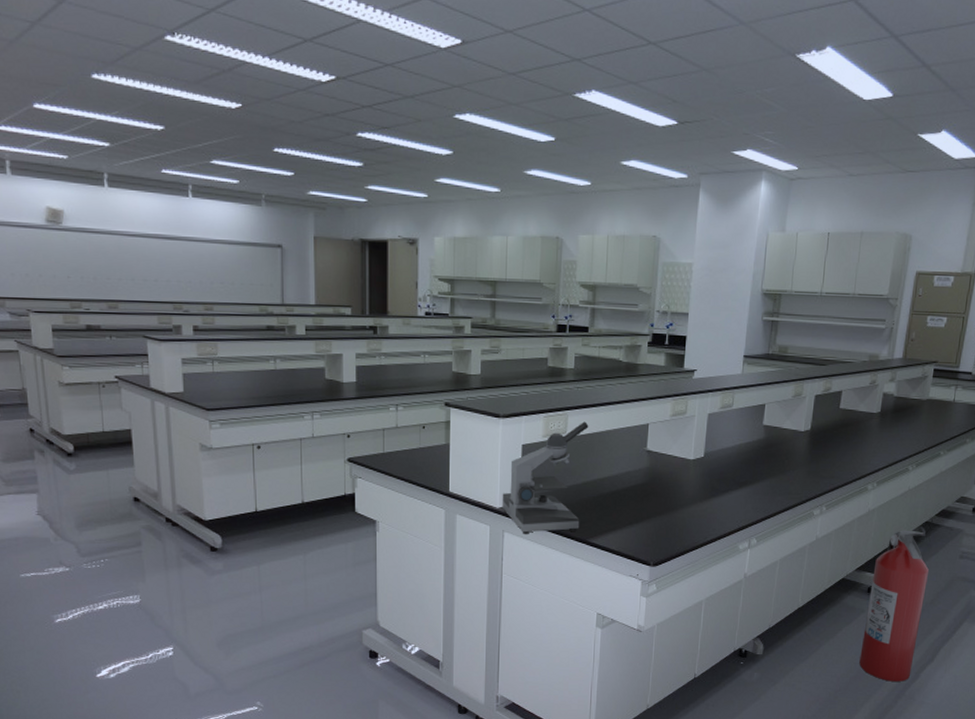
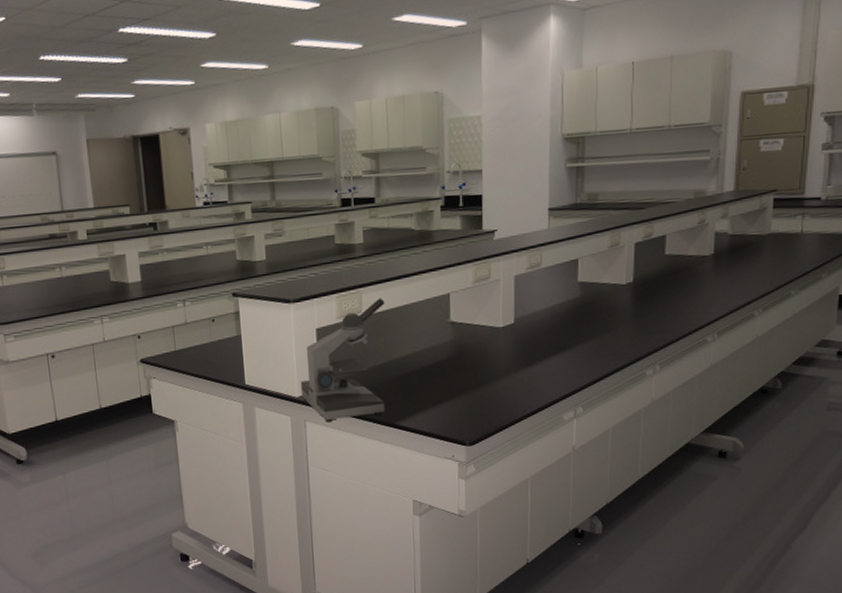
fire extinguisher: present [859,530,929,682] -> none [716,383,790,555]

